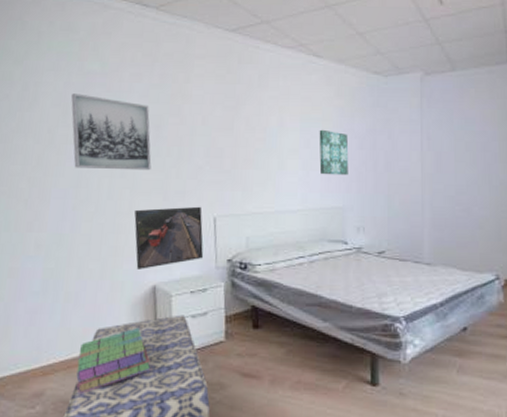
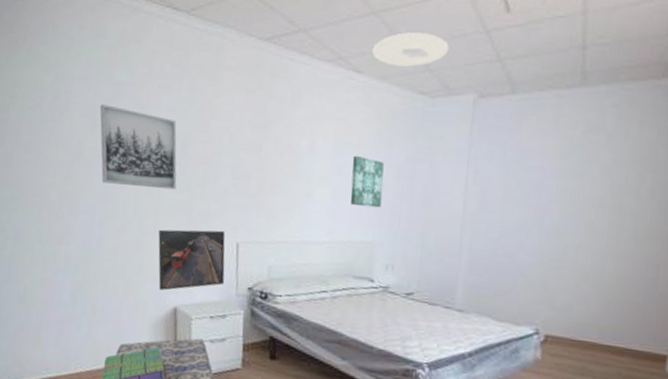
ceiling light: none [329,22,396,51] -> present [372,32,450,67]

